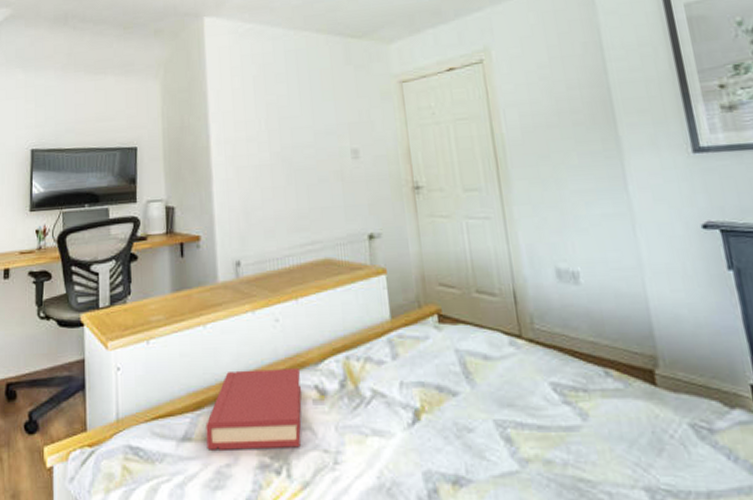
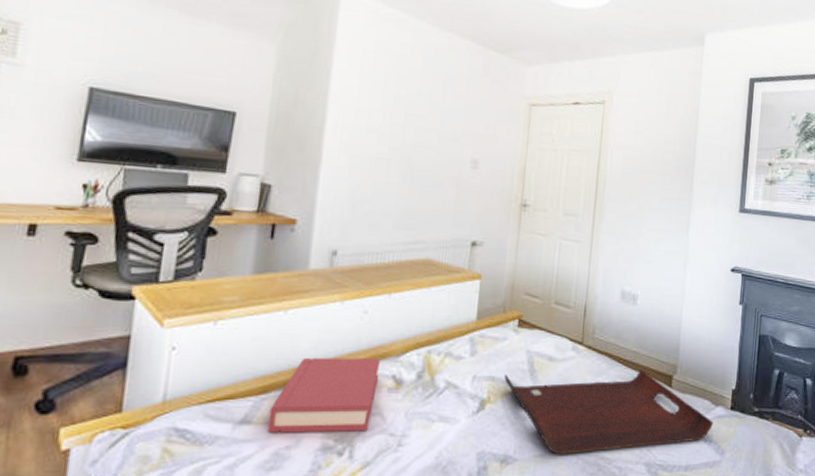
serving tray: none [435,364,734,476] -> present [504,370,713,455]

